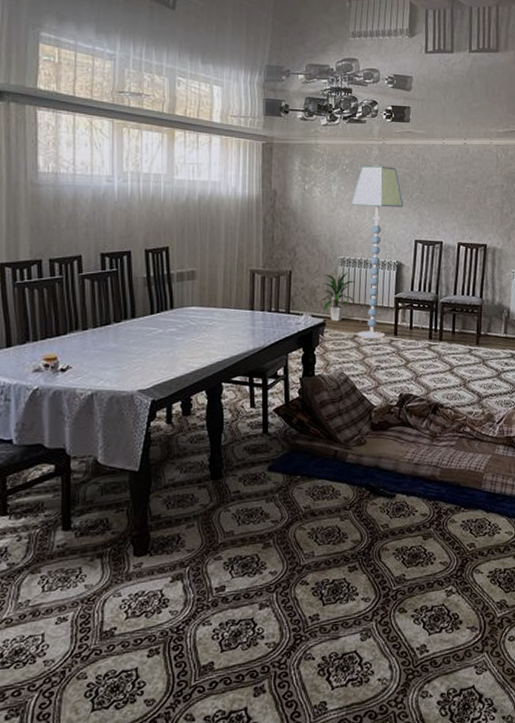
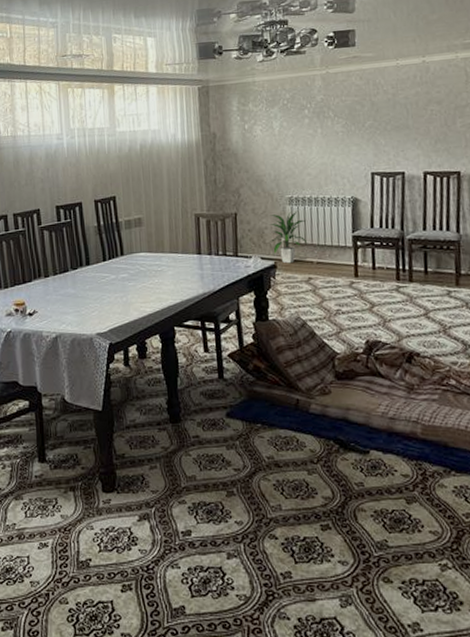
floor lamp: present [350,165,404,338] -> none [294,96,355,281]

